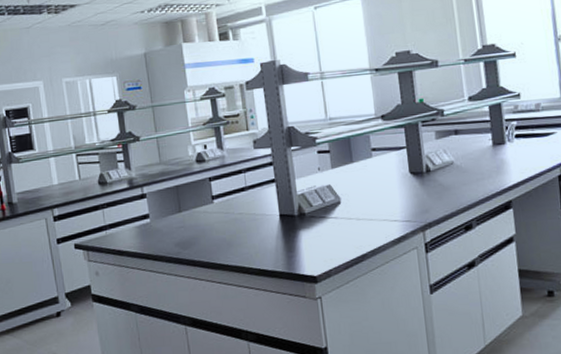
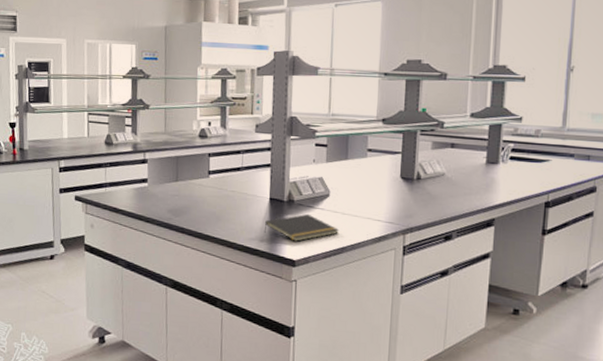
notepad: none [278,225,357,256] -> present [263,213,340,242]

